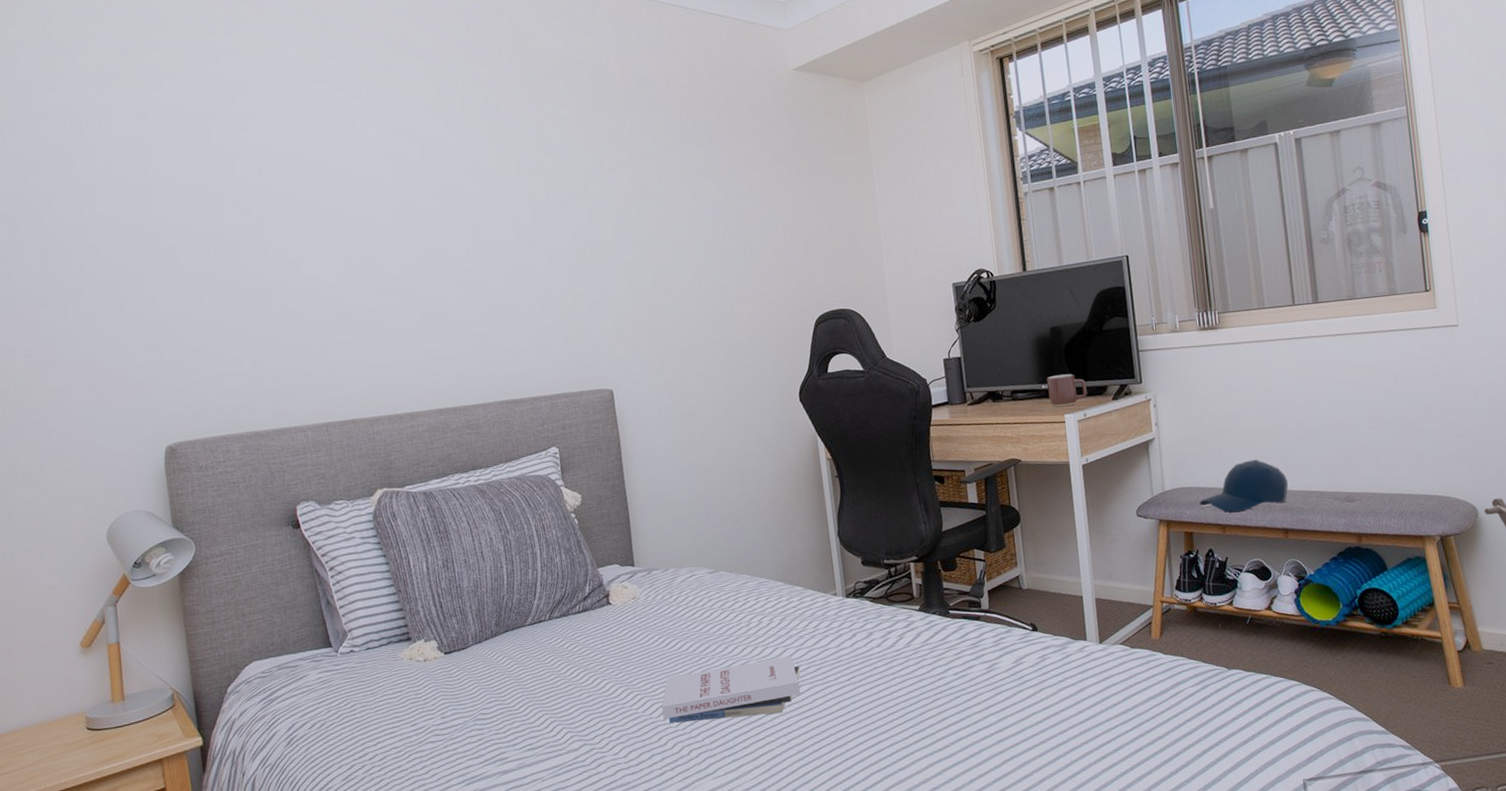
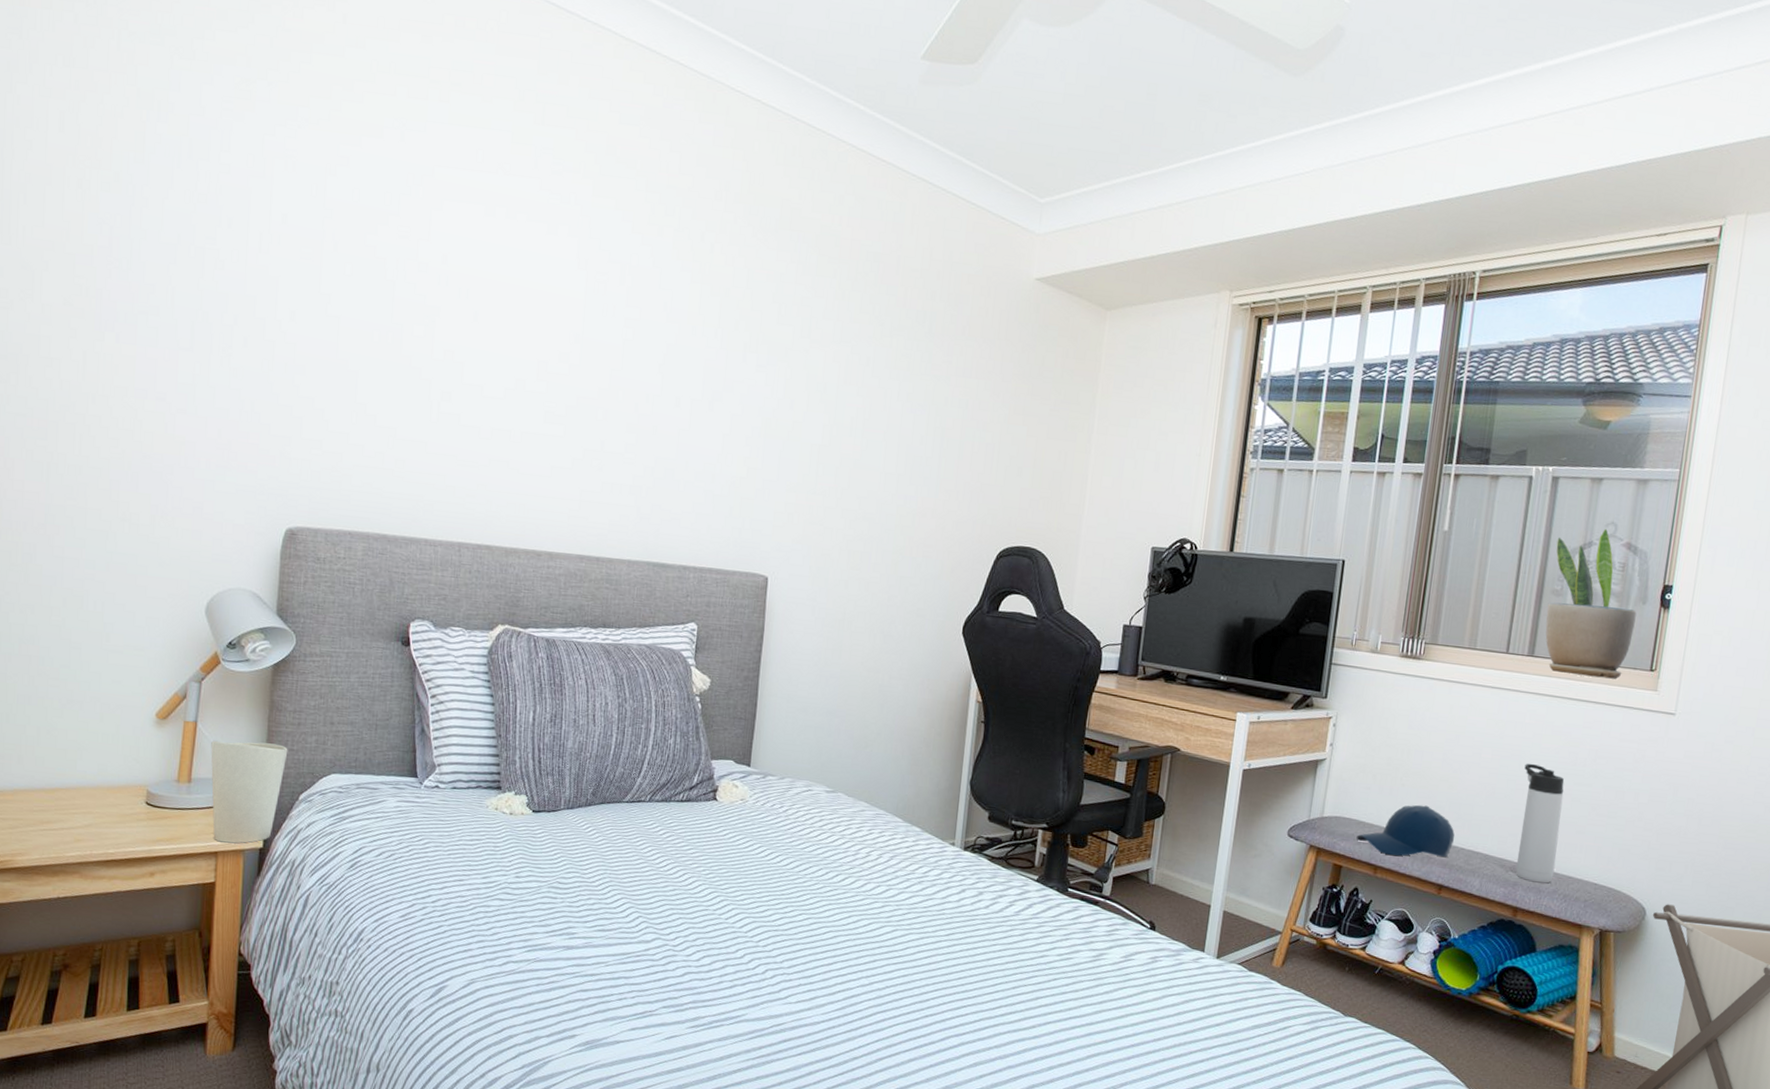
cup: none [136,645,209,749] -> present [211,740,288,844]
books: present [662,656,801,724] -> none [745,889,900,953]
mug: present [1046,373,1087,408] -> none [1225,668,1268,705]
potted plant: none [1313,173,1402,312] -> present [1545,528,1637,679]
thermos bottle: none [1335,399,1386,507] -> present [1515,763,1565,884]

